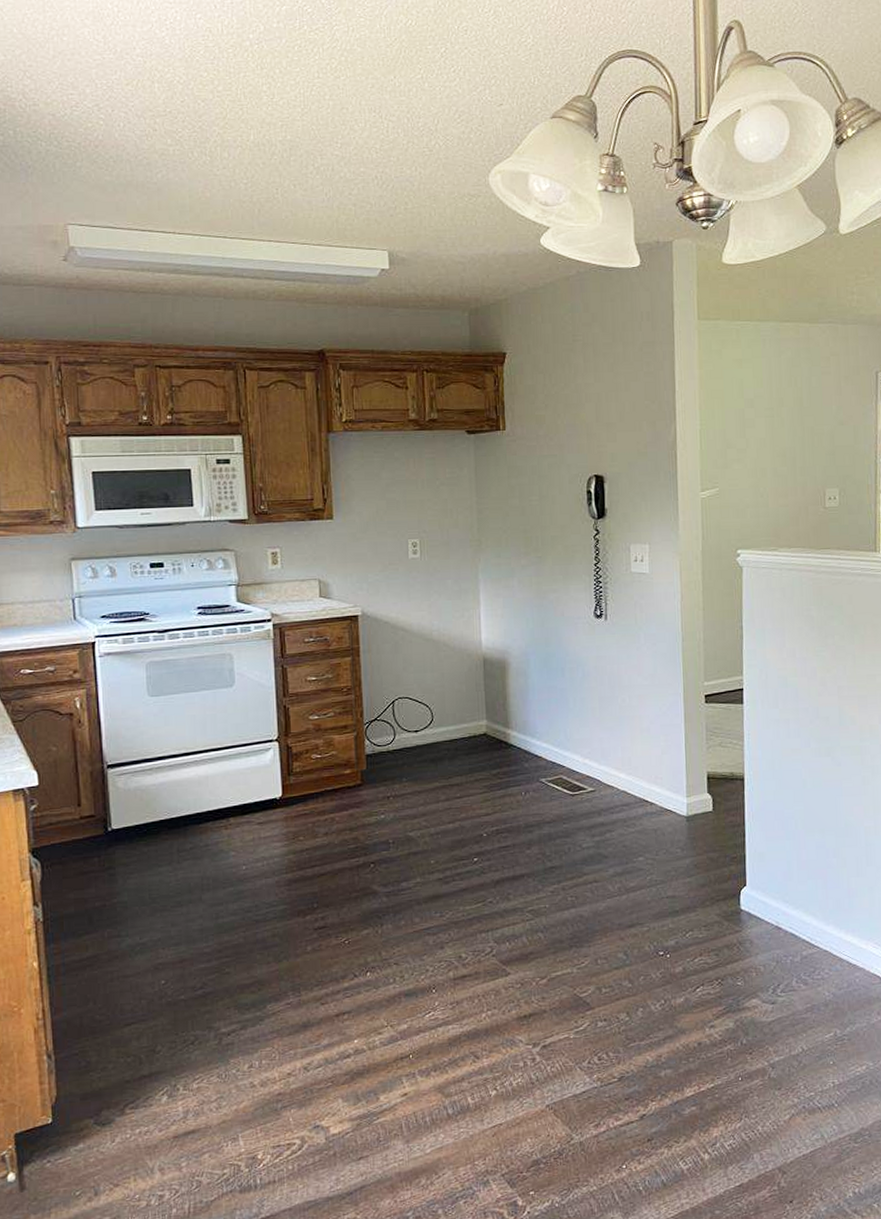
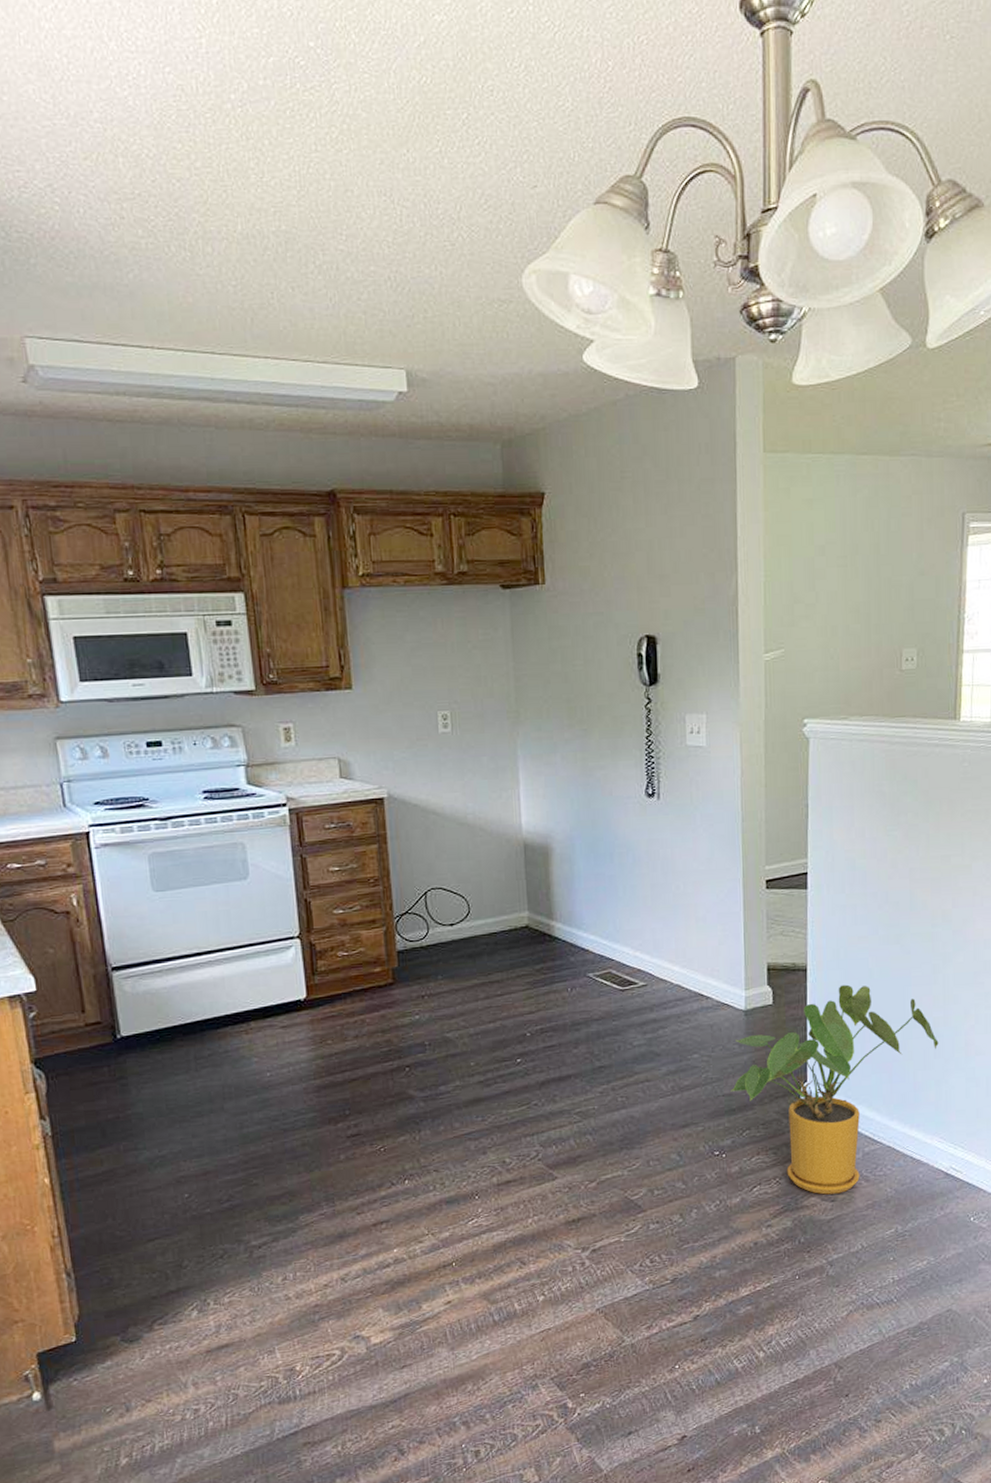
house plant: none [674,793,871,997] -> present [731,984,939,1195]

